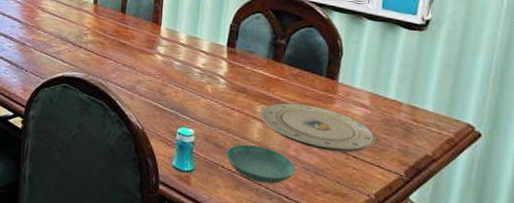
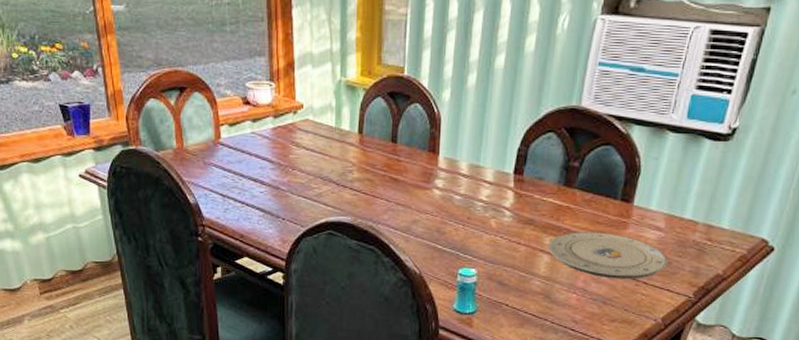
saucer: present [226,144,296,184] -> none [510,280,584,318]

